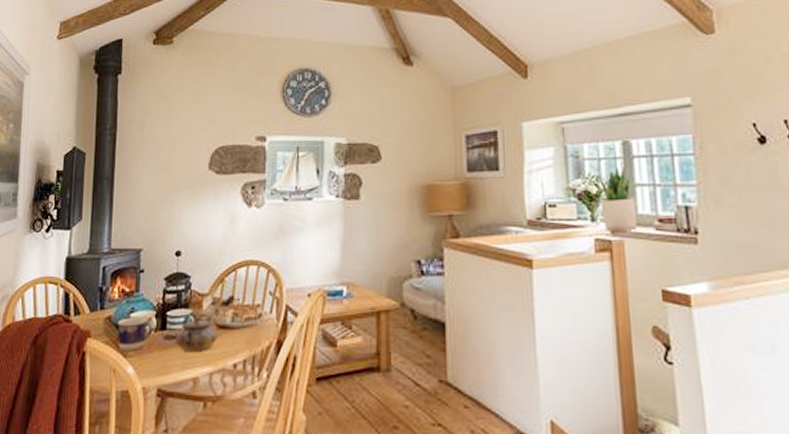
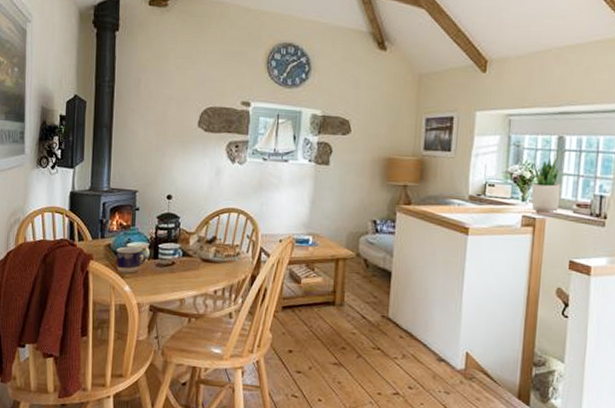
teapot: present [174,316,218,351] -> none [165,250,202,279]

